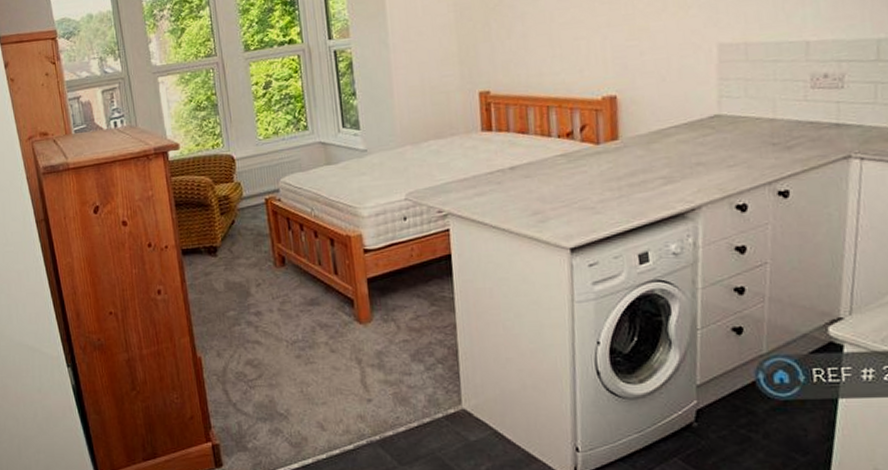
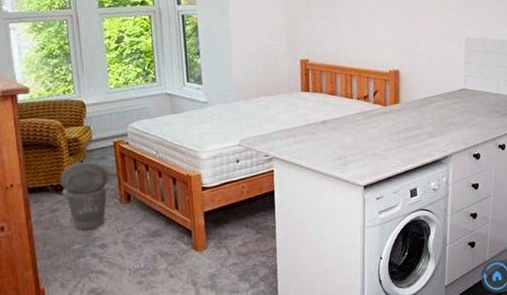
laundry basket: none [212,220,263,296] -> present [60,161,110,230]

